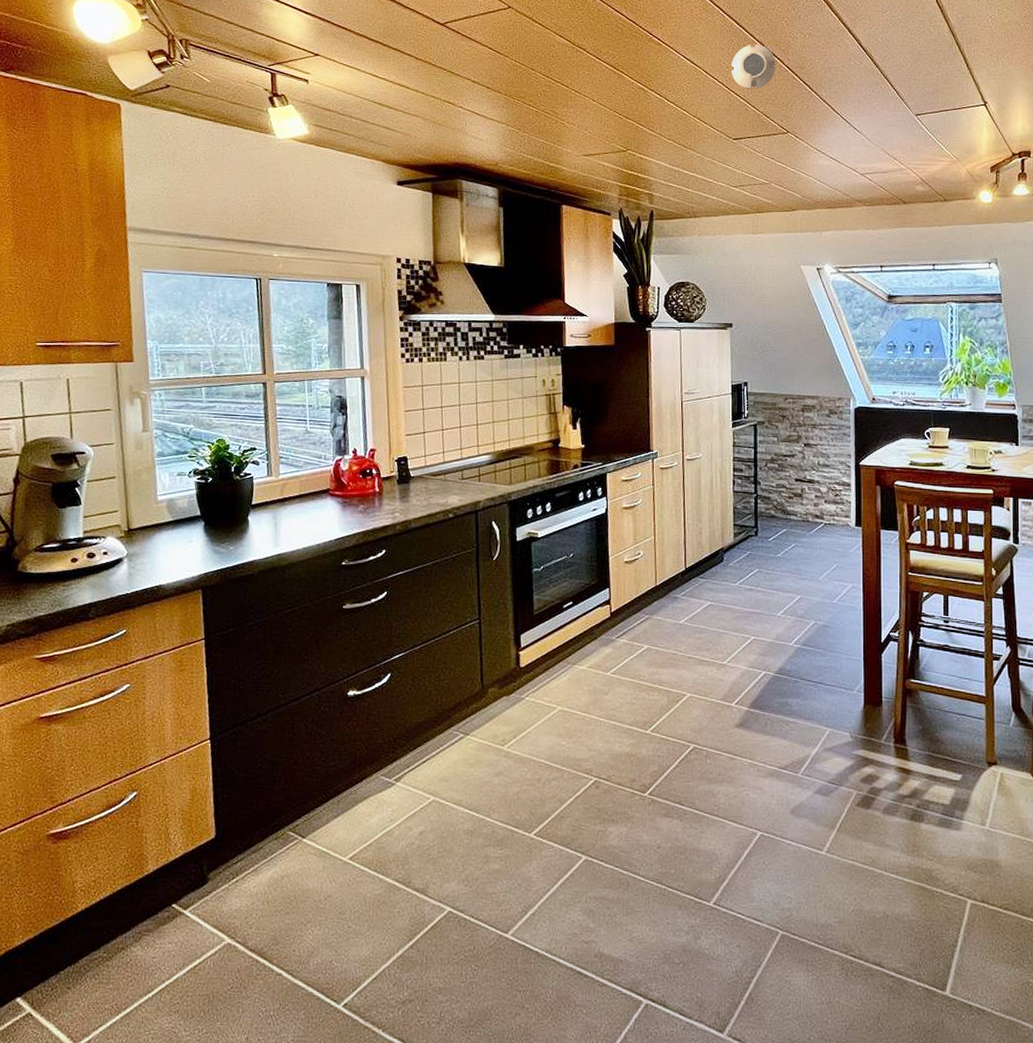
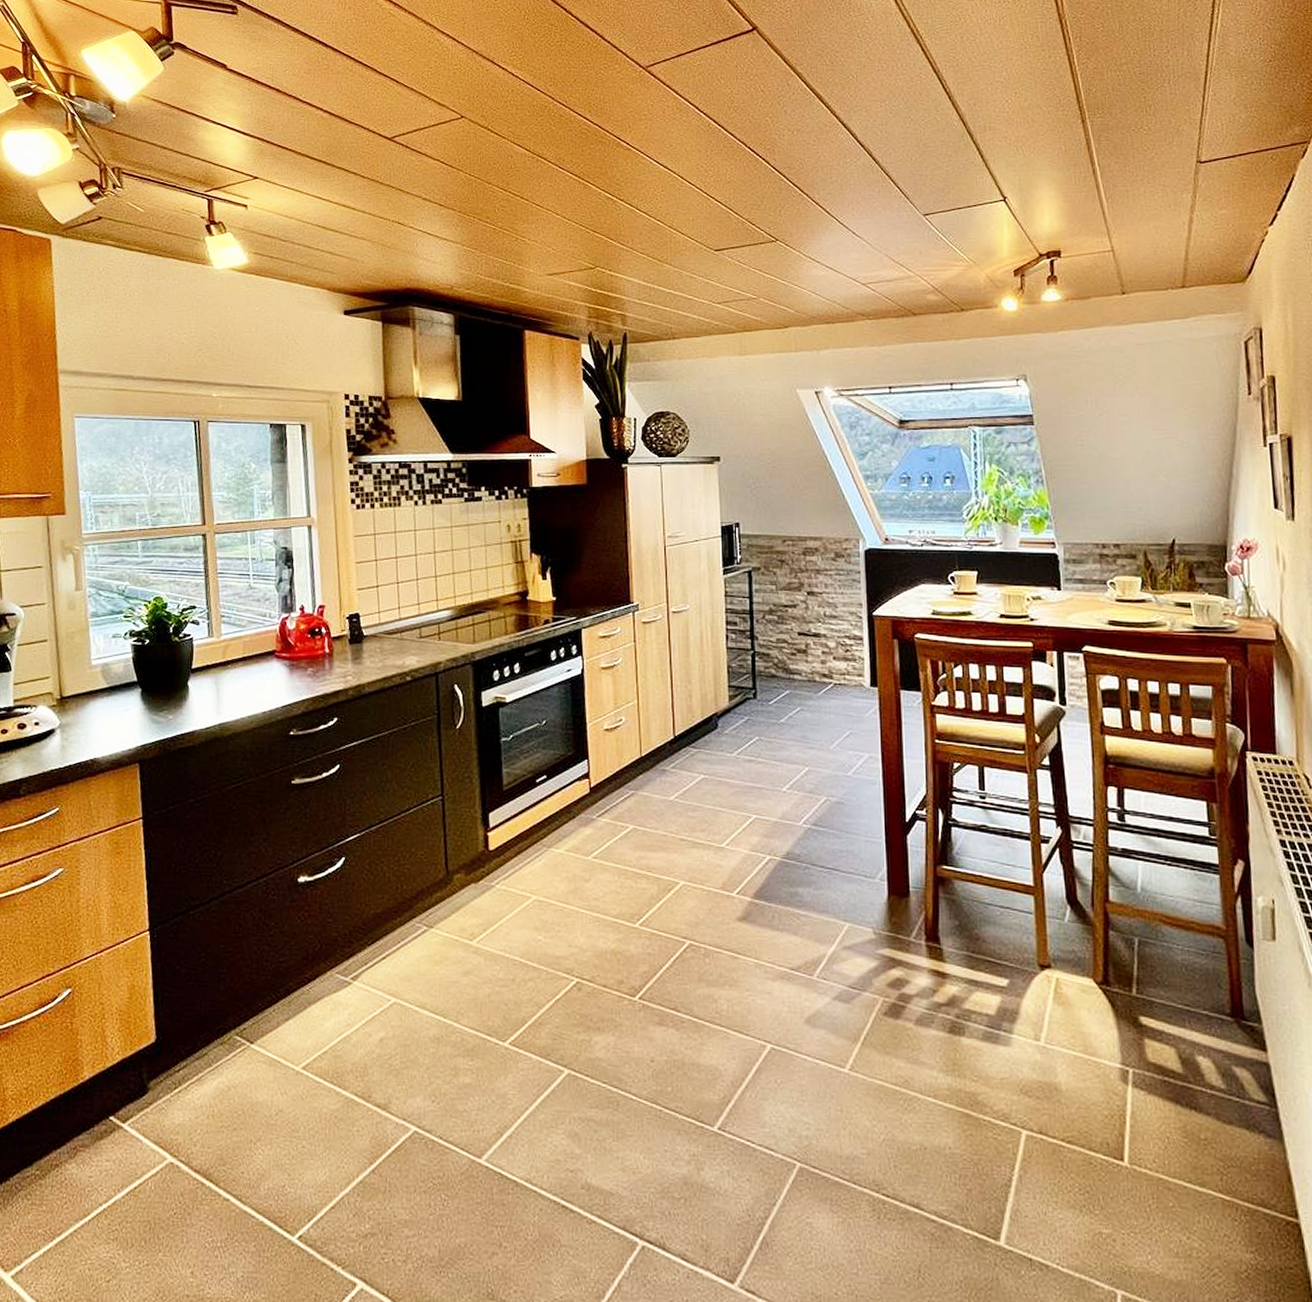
smoke detector: present [731,44,776,90] -> none [710,144,761,195]

